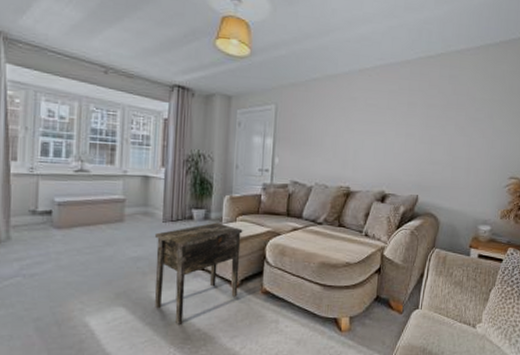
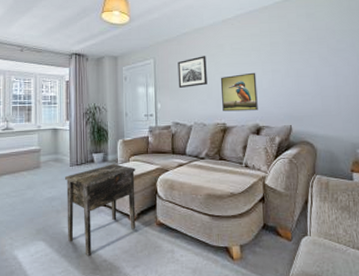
wall art: none [301,108,337,143] -> present [178,56,207,88]
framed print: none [348,133,389,176] -> present [220,72,258,112]

